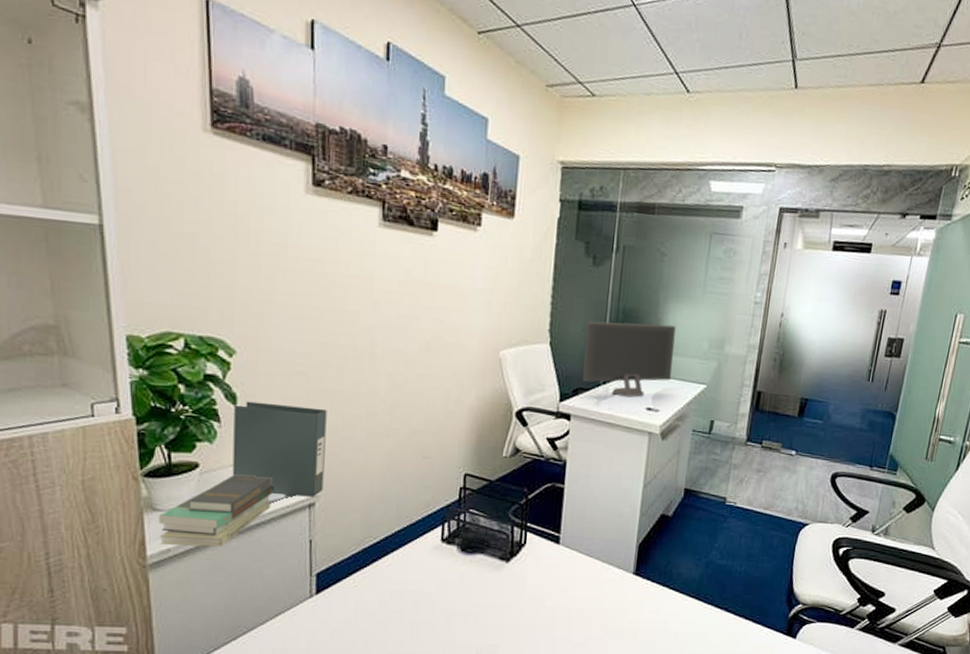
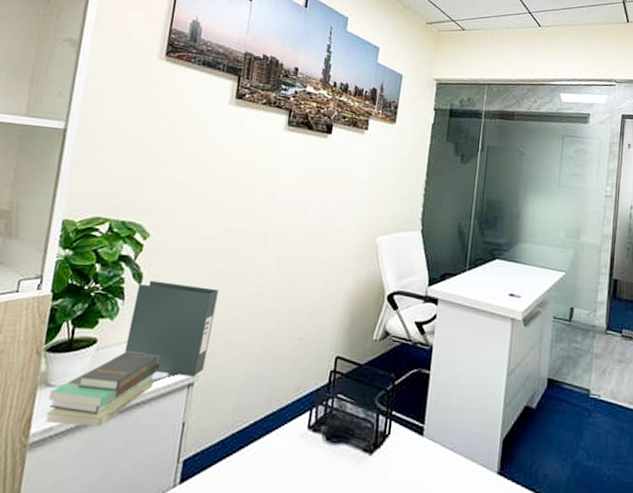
computer monitor: present [582,321,676,398] -> none [450,211,535,284]

